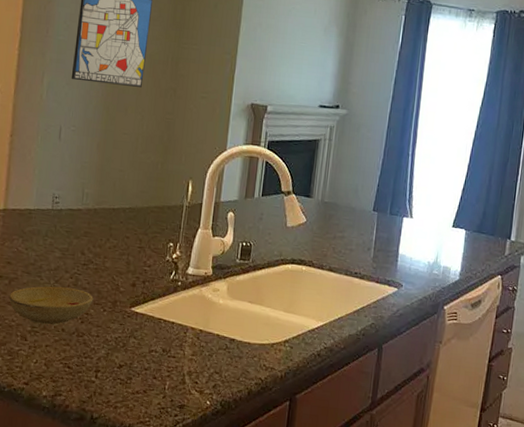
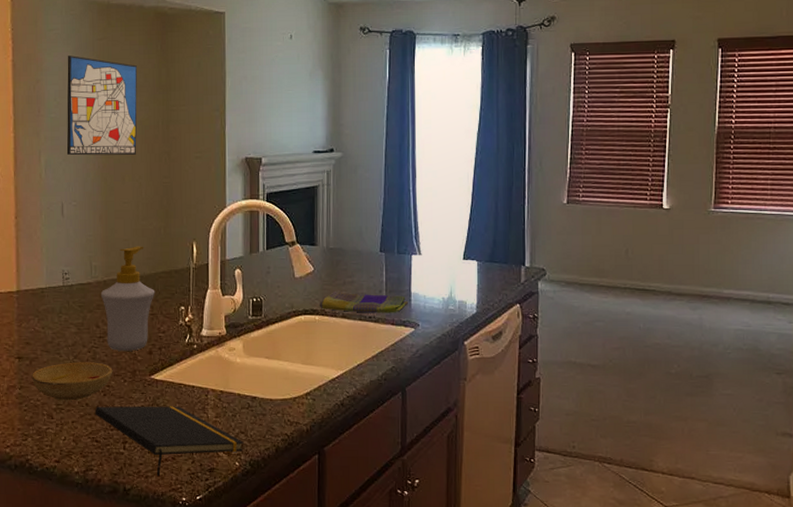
notepad: none [70,332,217,408] -> present [95,406,244,477]
soap bottle: none [89,178,146,282] -> present [100,246,155,352]
dish towel: none [307,243,395,272] -> present [319,290,408,313]

